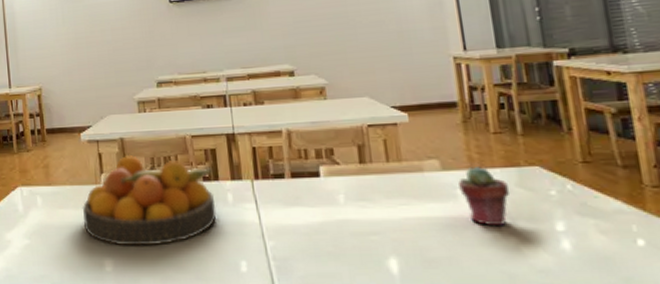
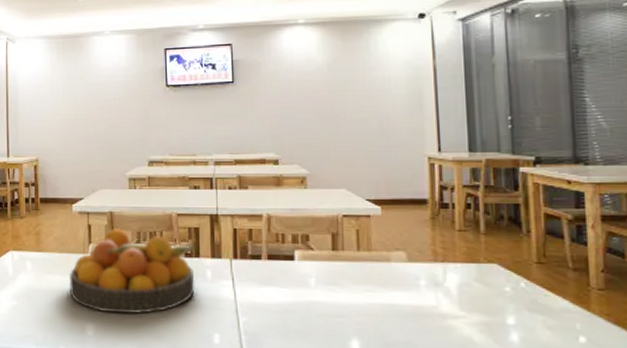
potted succulent: present [457,167,510,227] -> none [421,261,469,317]

